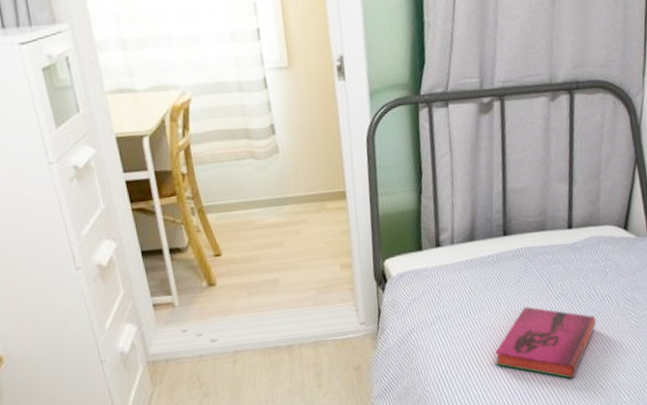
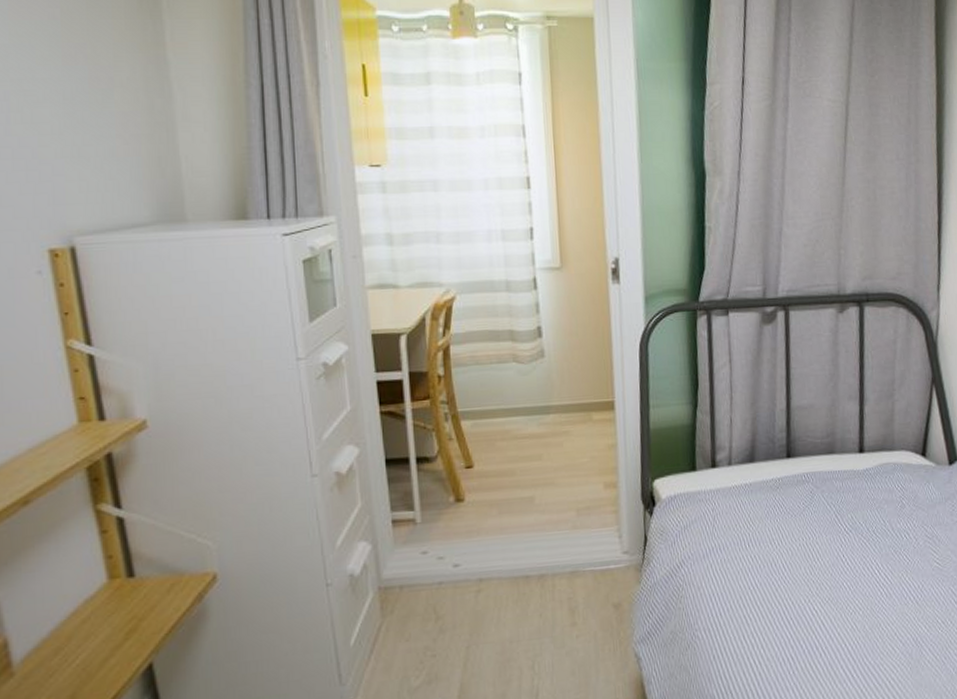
hardback book: present [494,307,596,379] -> none [776,541,893,630]

